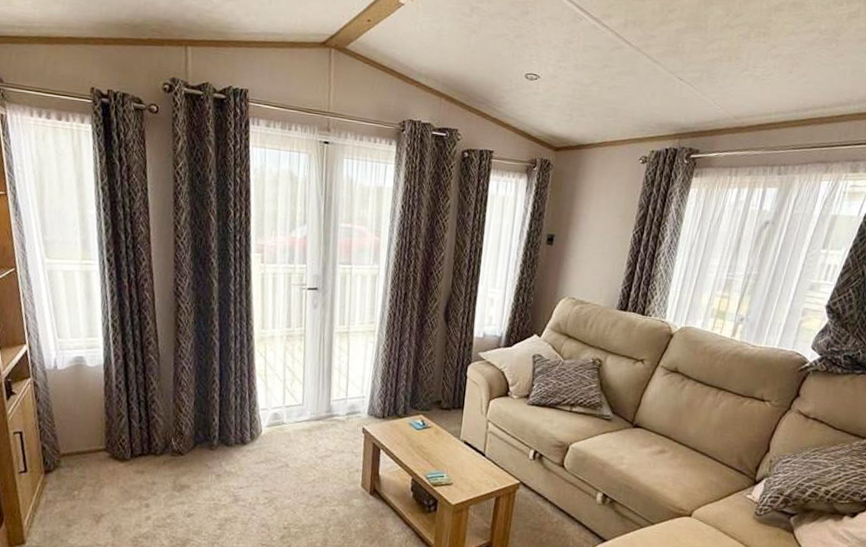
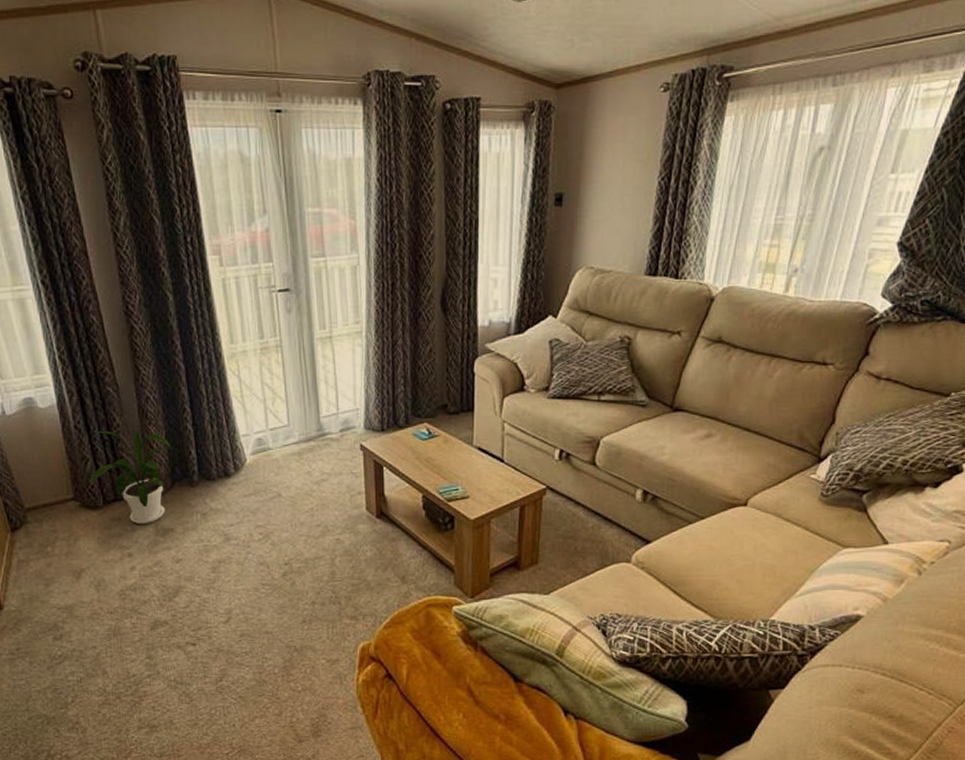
house plant: none [119,391,199,479] -> present [87,430,172,525]

